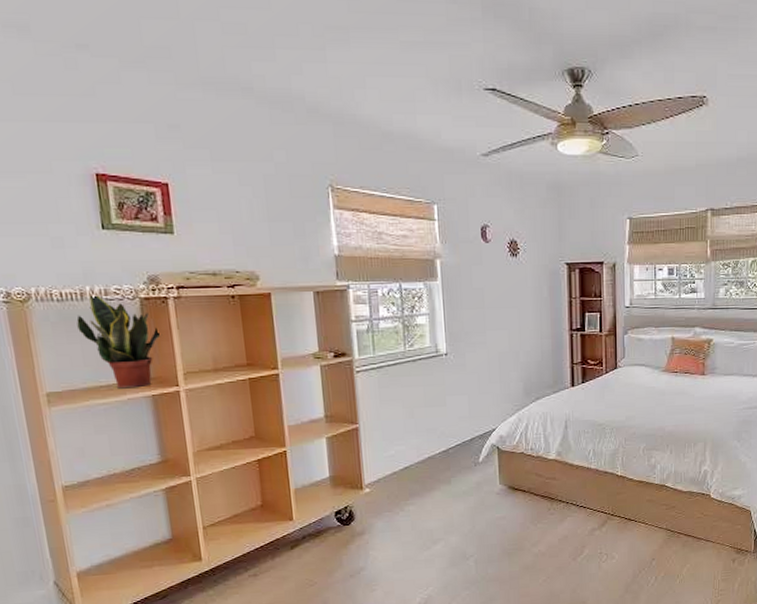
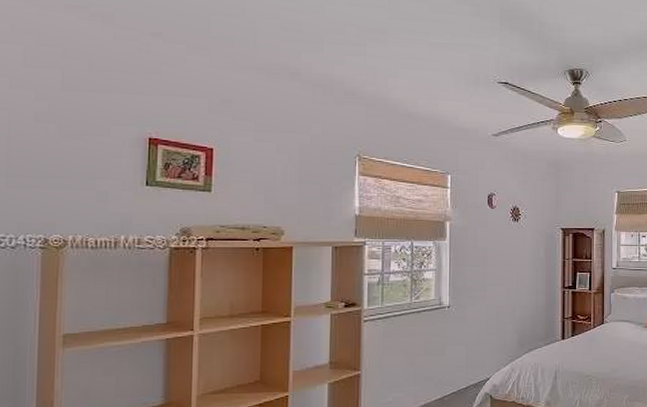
potted plant: present [76,294,163,389] -> none [106,242,186,332]

